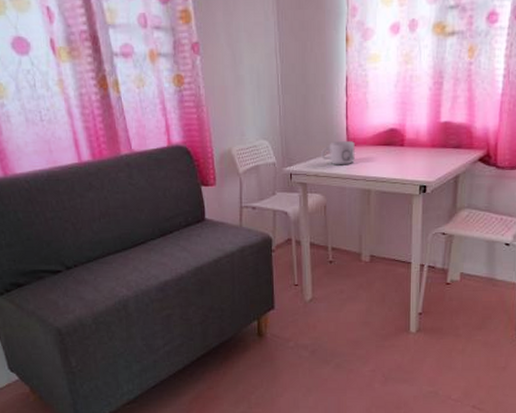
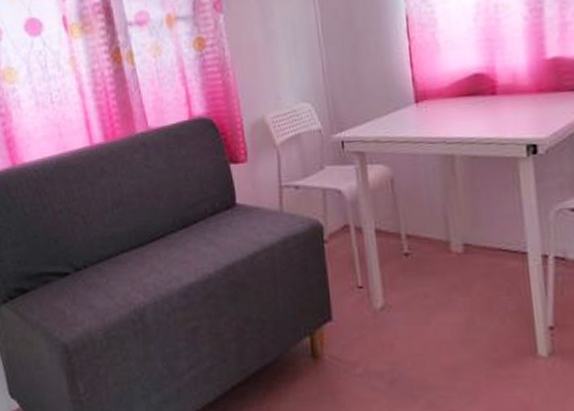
mug: present [321,141,355,166] -> none [381,94,428,127]

